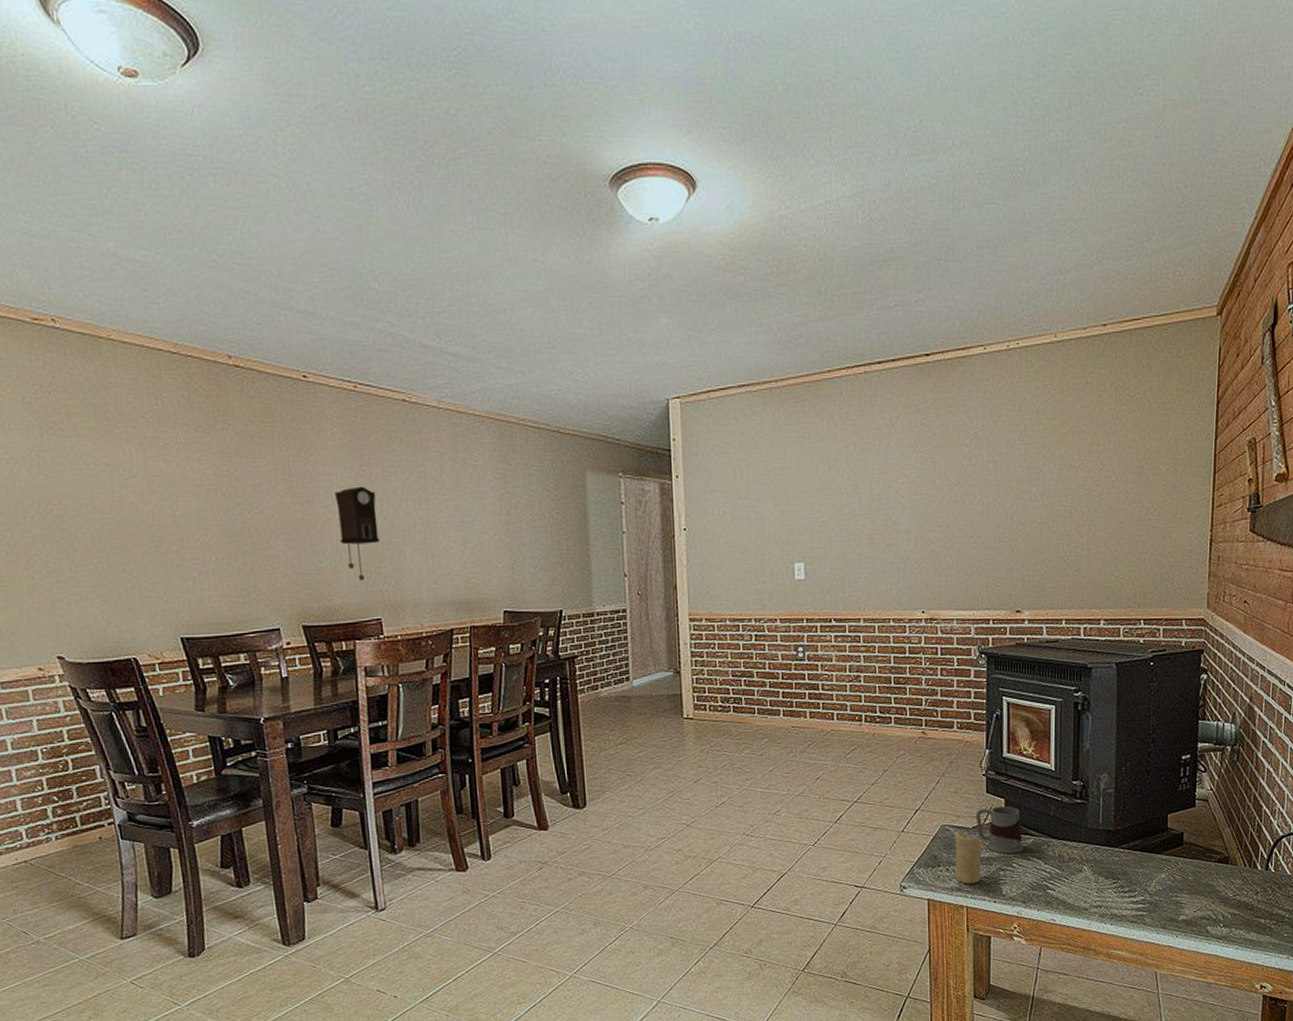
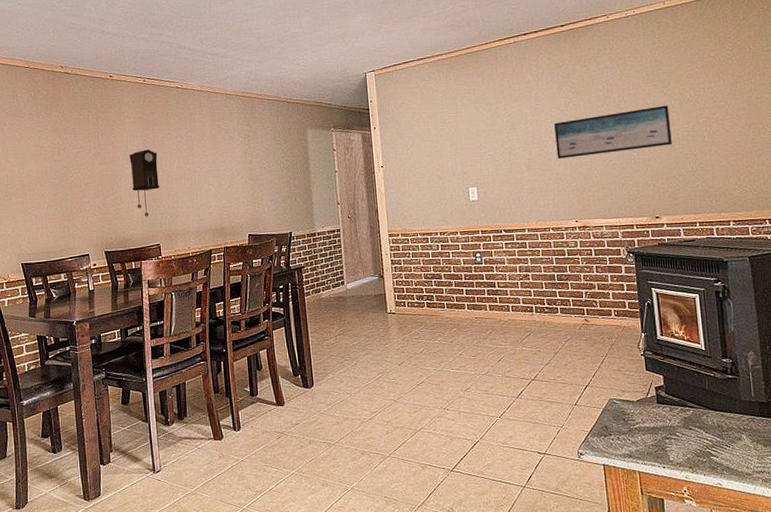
wall art: none [907,470,1046,531] -> present [554,105,672,159]
candle: present [955,830,982,884] -> none [622,403,648,451]
mug: present [975,806,1024,854] -> none [638,382,685,424]

